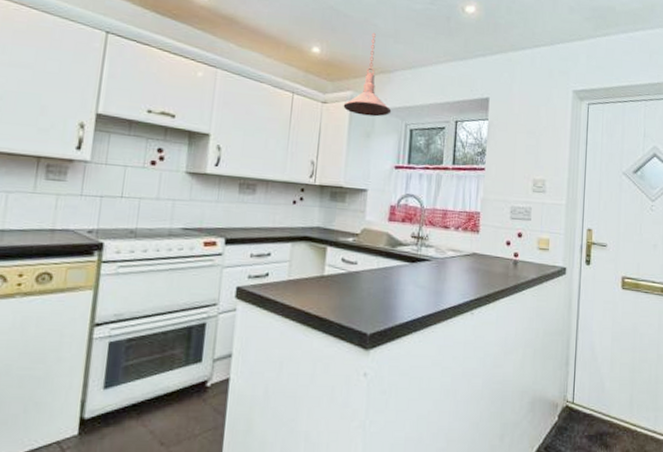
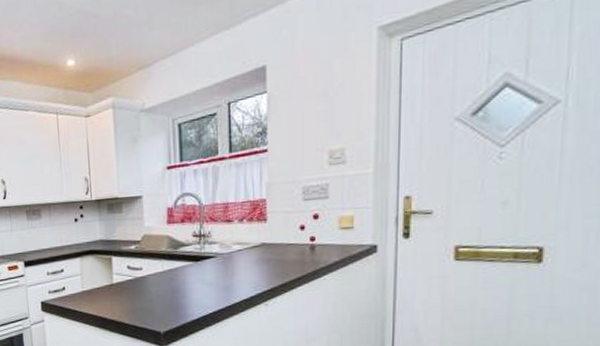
pendant light: present [343,32,392,117] -> none [106,25,156,121]

